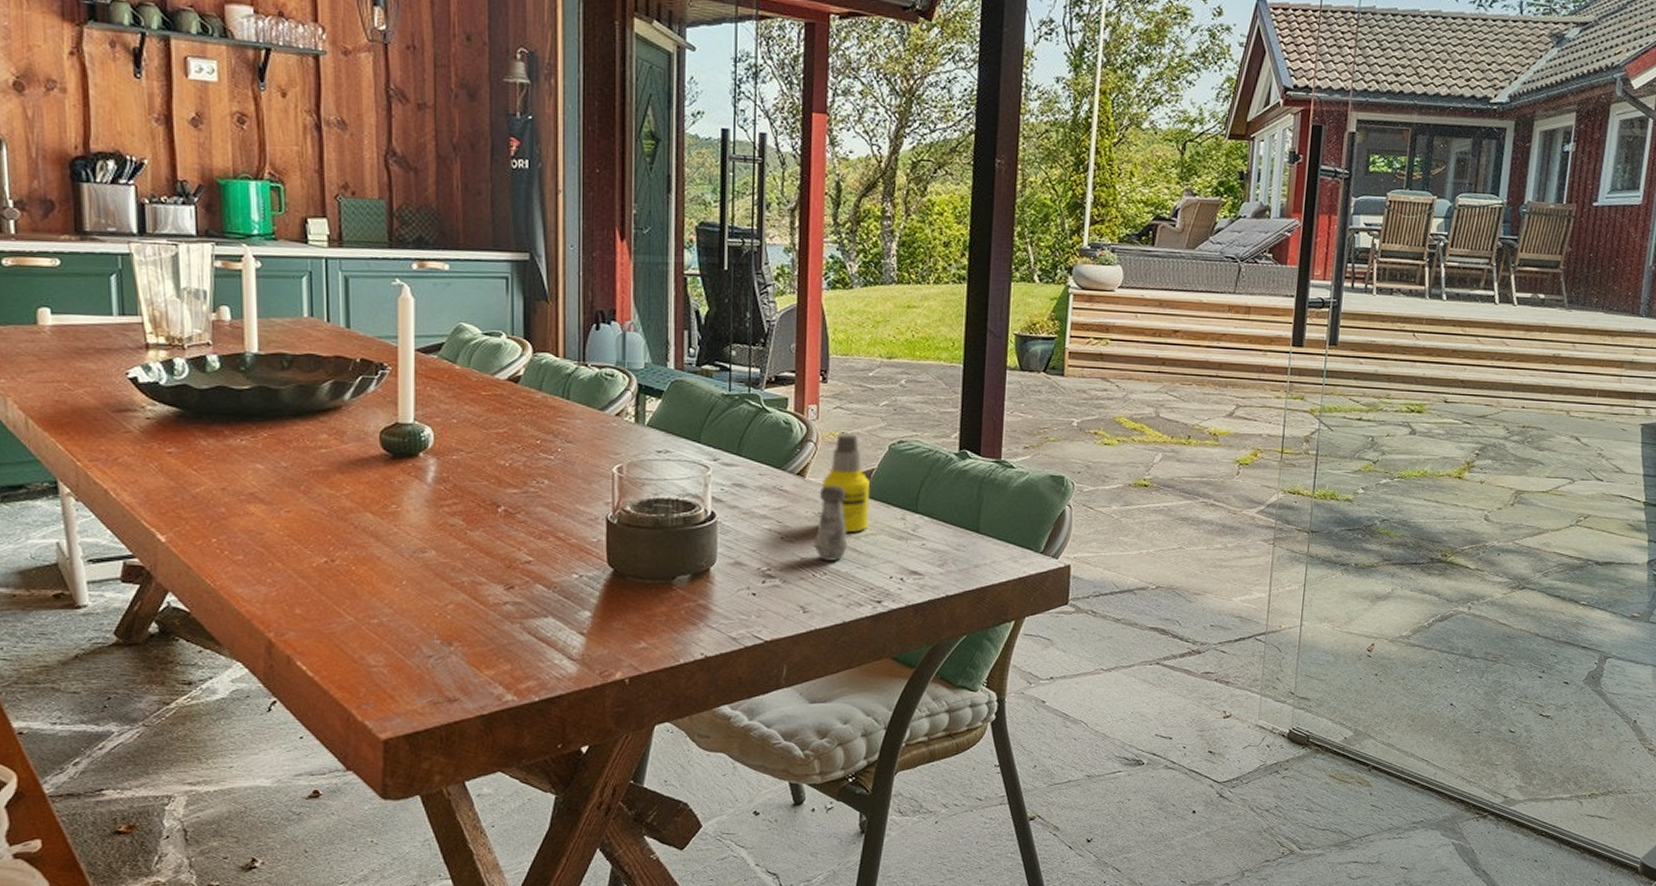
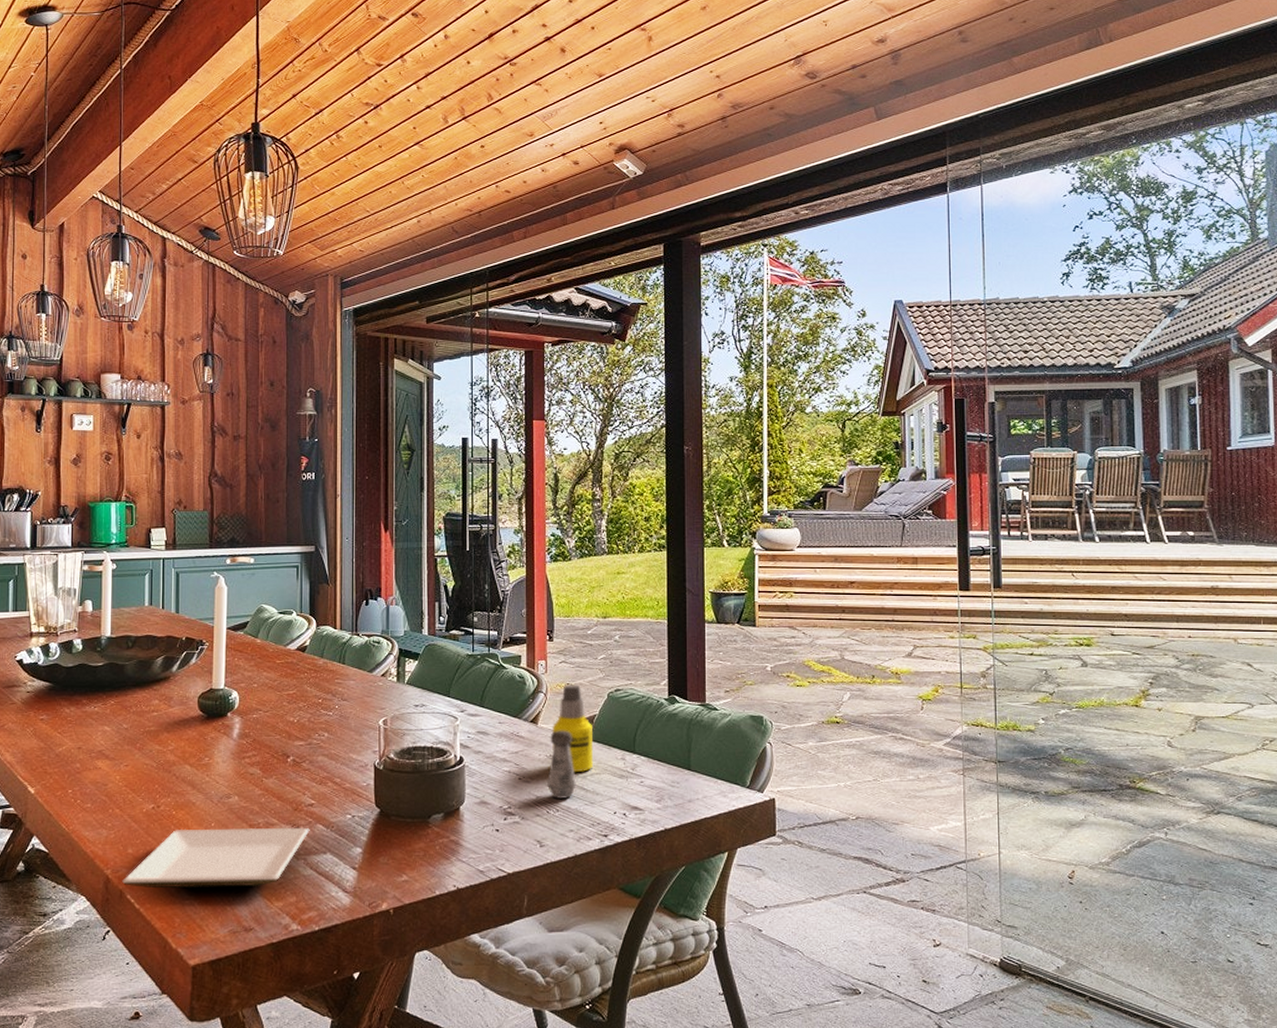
plate: none [289,586,527,655] -> present [122,827,310,889]

